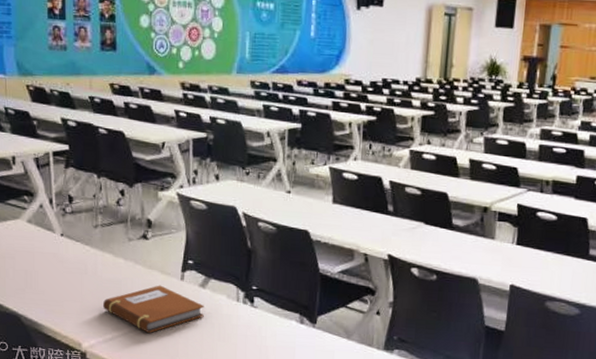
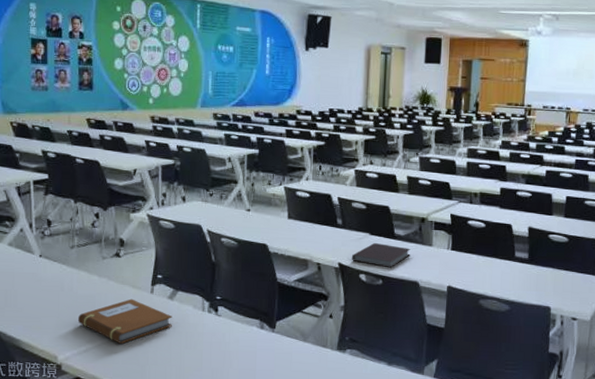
notebook: none [403,234,470,263] -> present [352,243,411,268]

